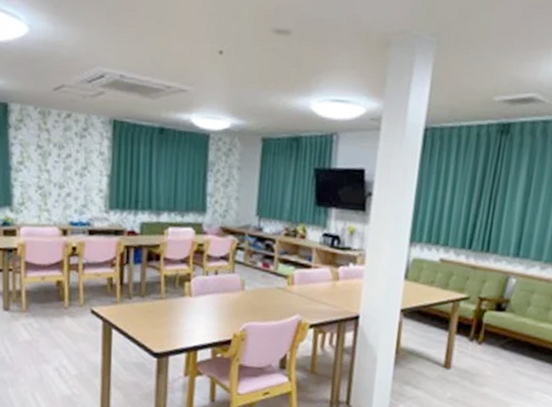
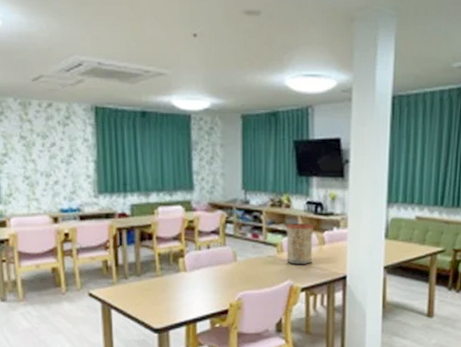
vase: none [297,255,329,301] -> present [286,223,314,265]

